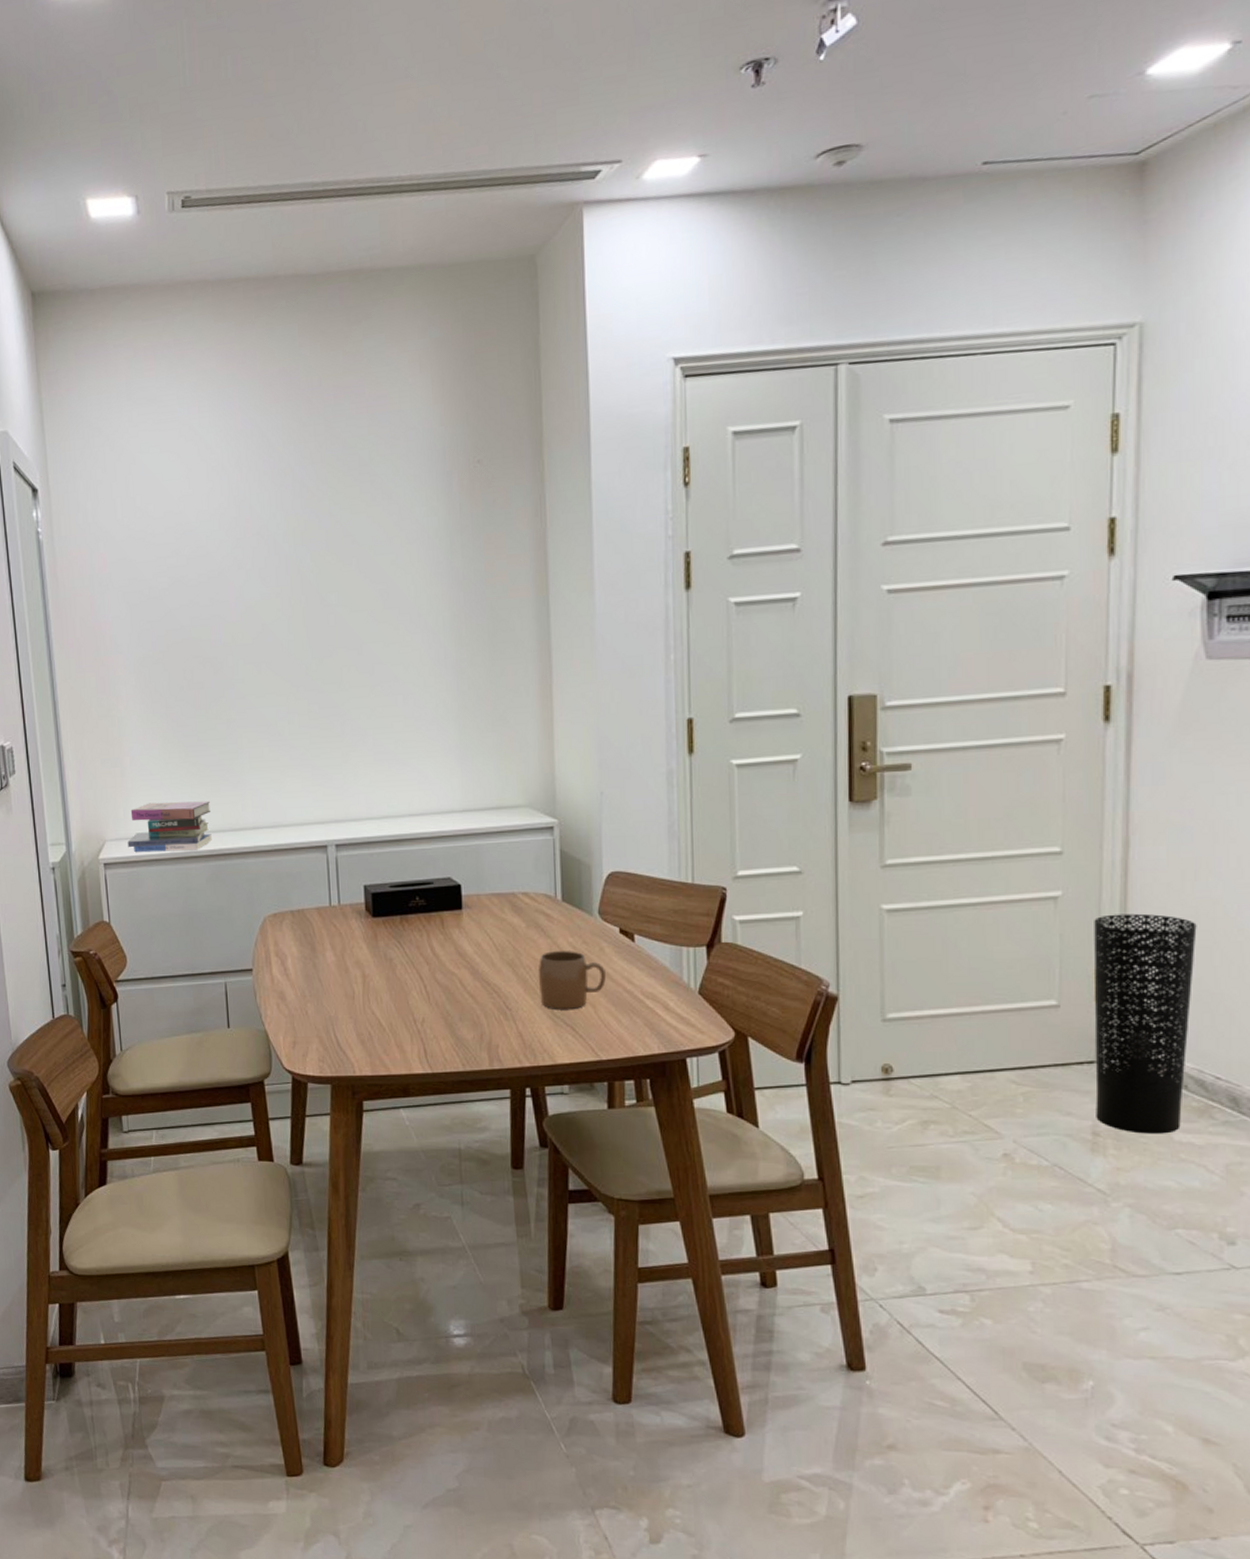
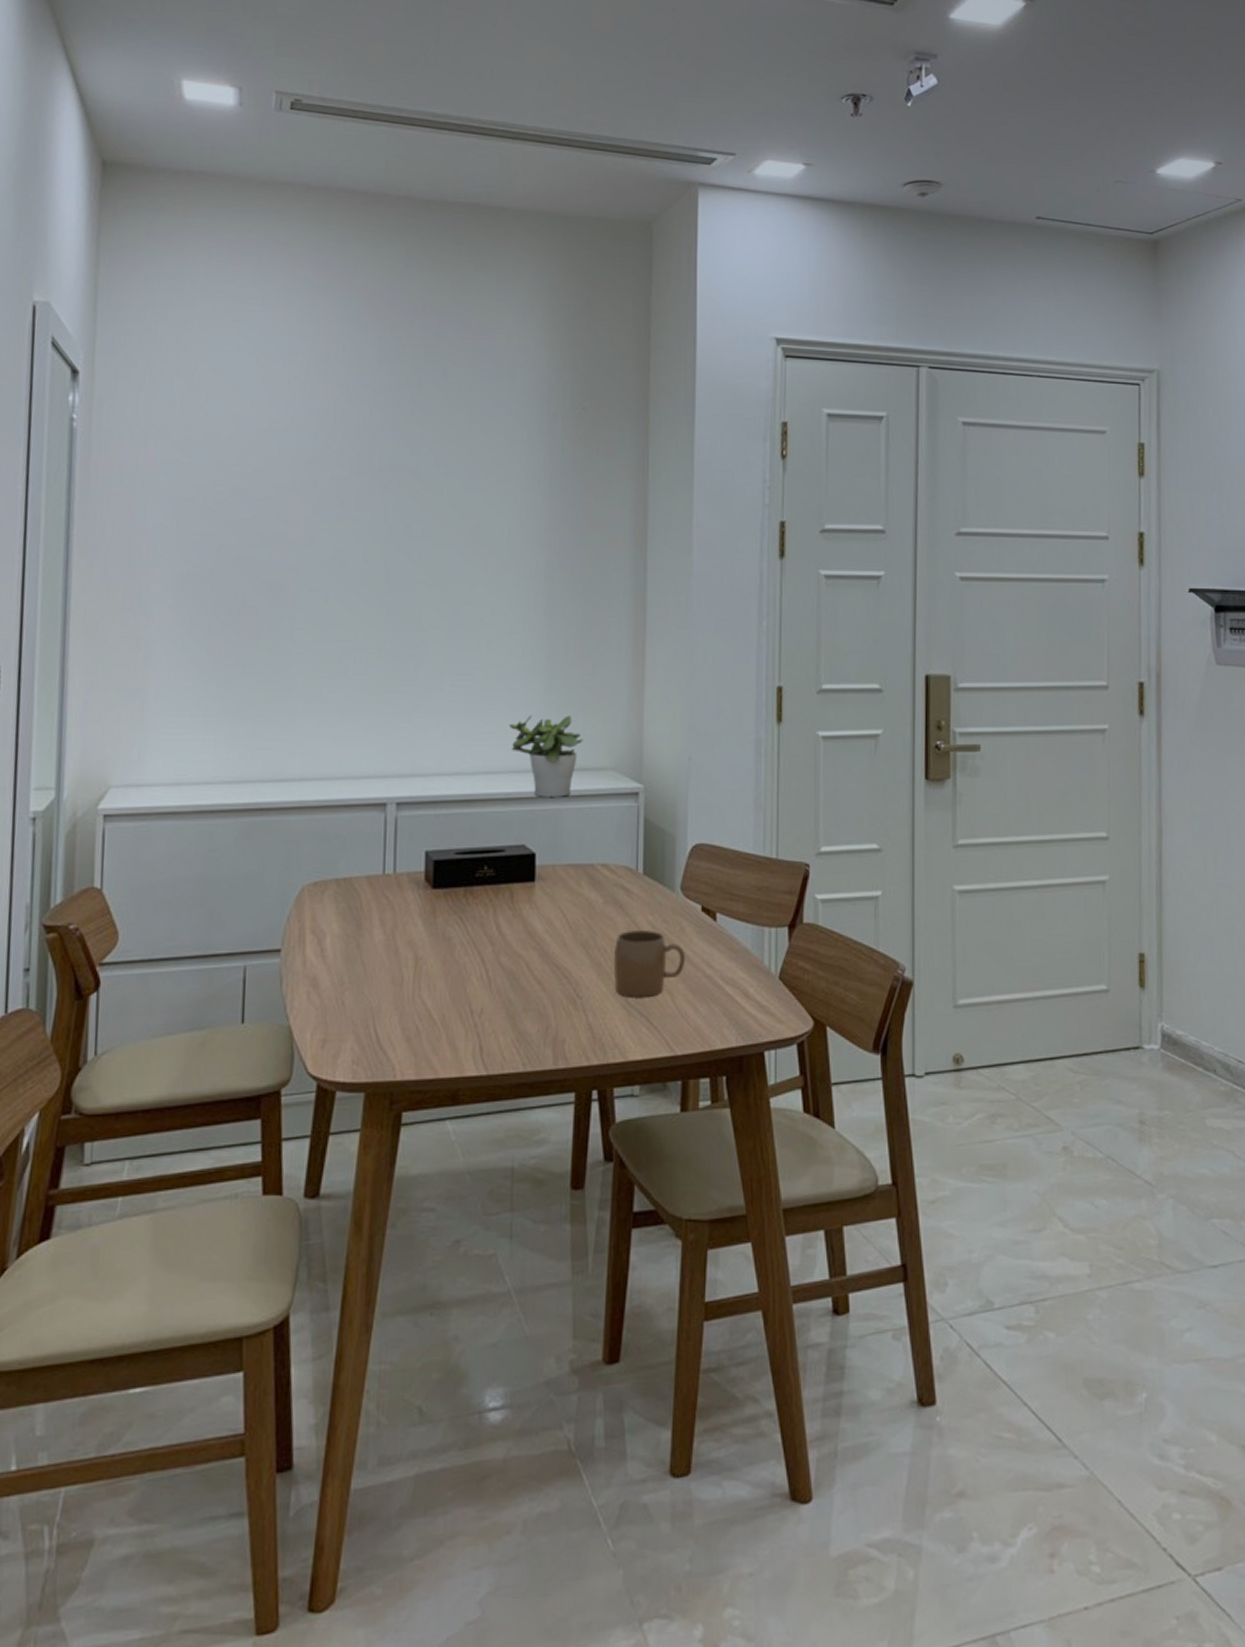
books: present [127,801,212,853] -> none [138,743,250,803]
potted plant: none [429,759,499,835] -> present [510,715,584,797]
umbrella stand: present [1094,913,1197,1134] -> none [1136,899,1218,1121]

